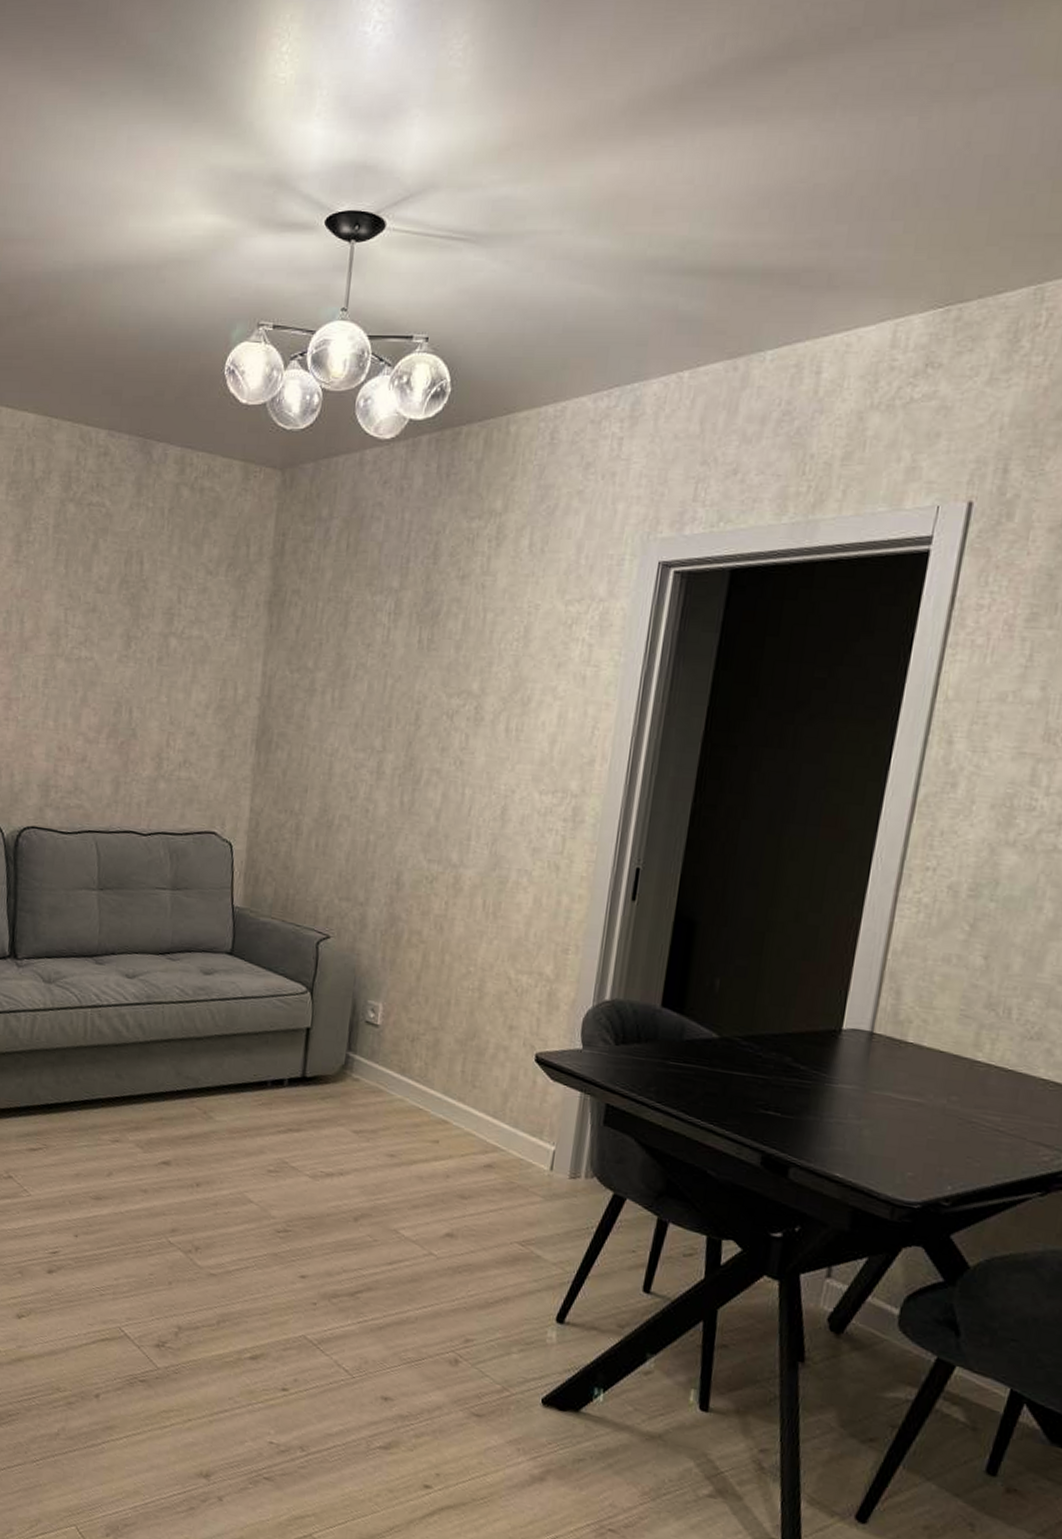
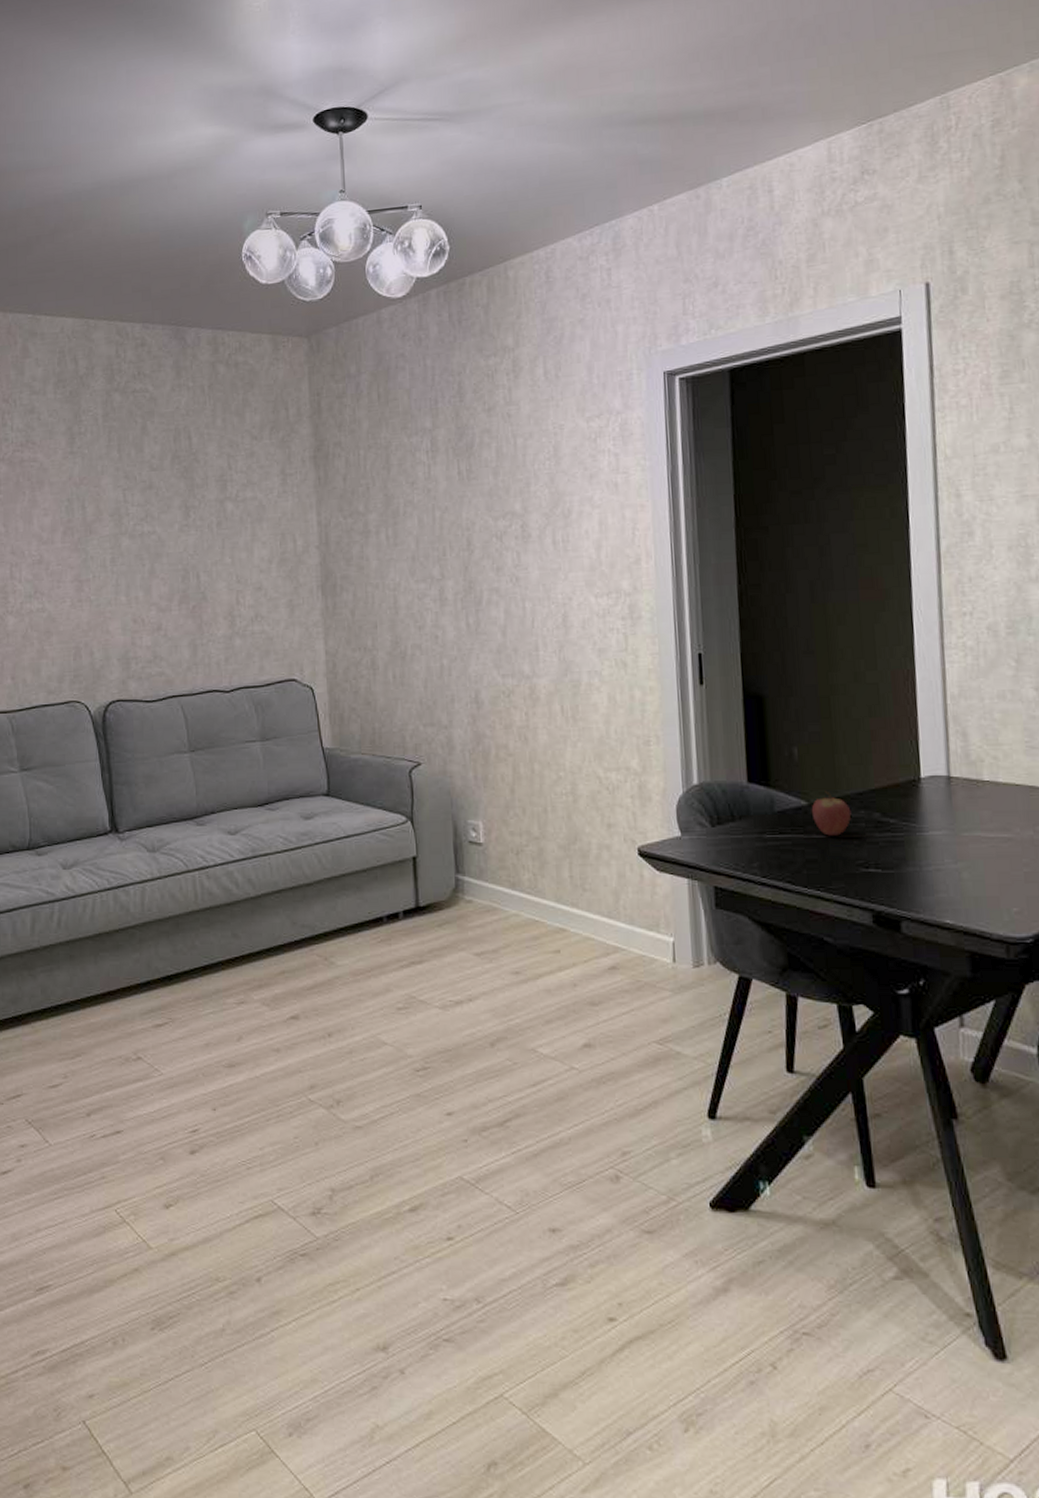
fruit: none [720,1026,763,1074] -> present [811,790,852,836]

